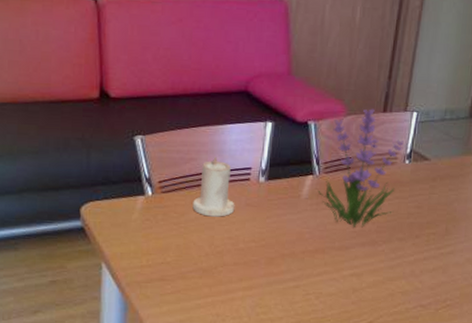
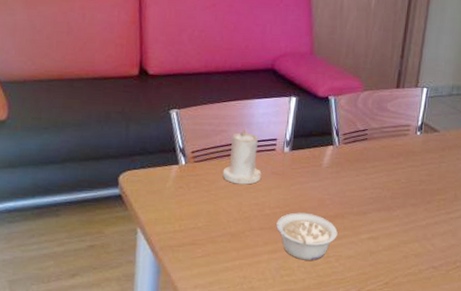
legume: none [251,247,318,298] -> present [276,212,338,261]
plant: present [317,109,404,228] -> none [337,85,415,194]

